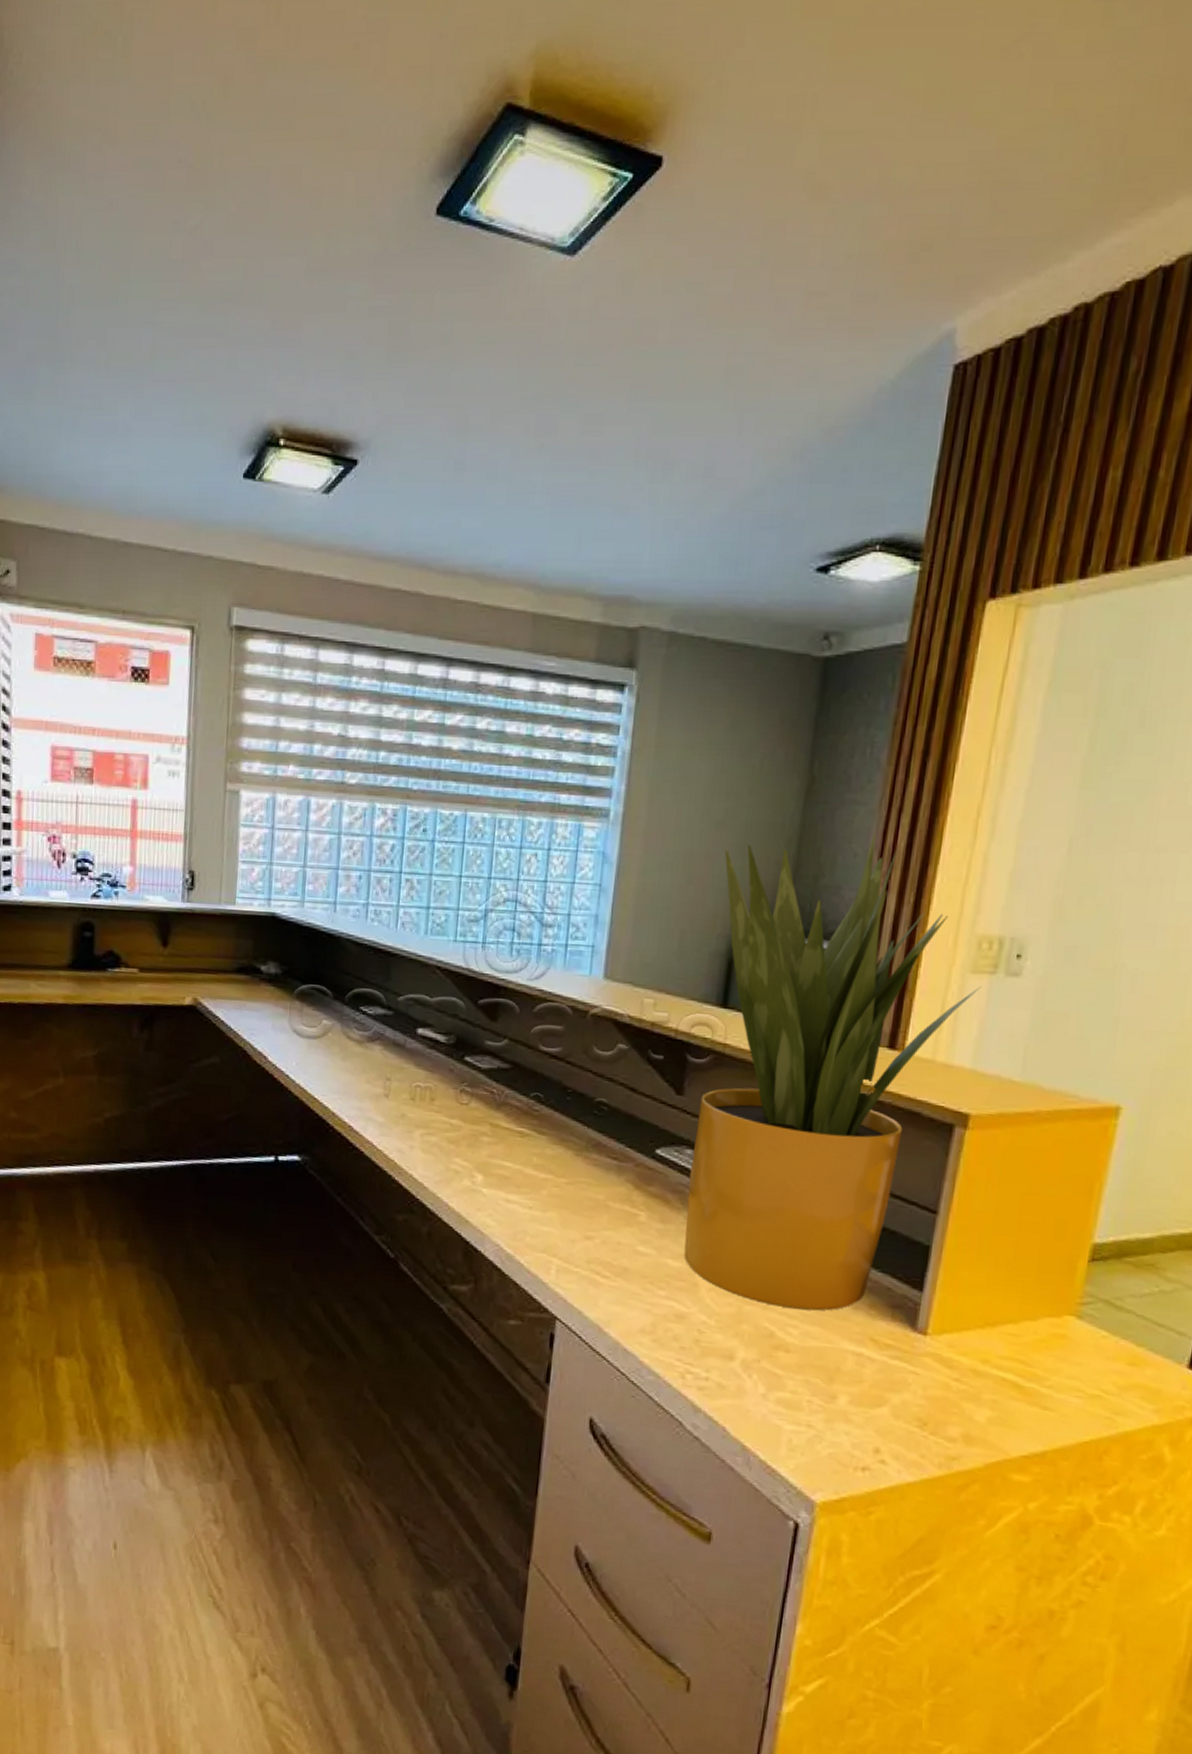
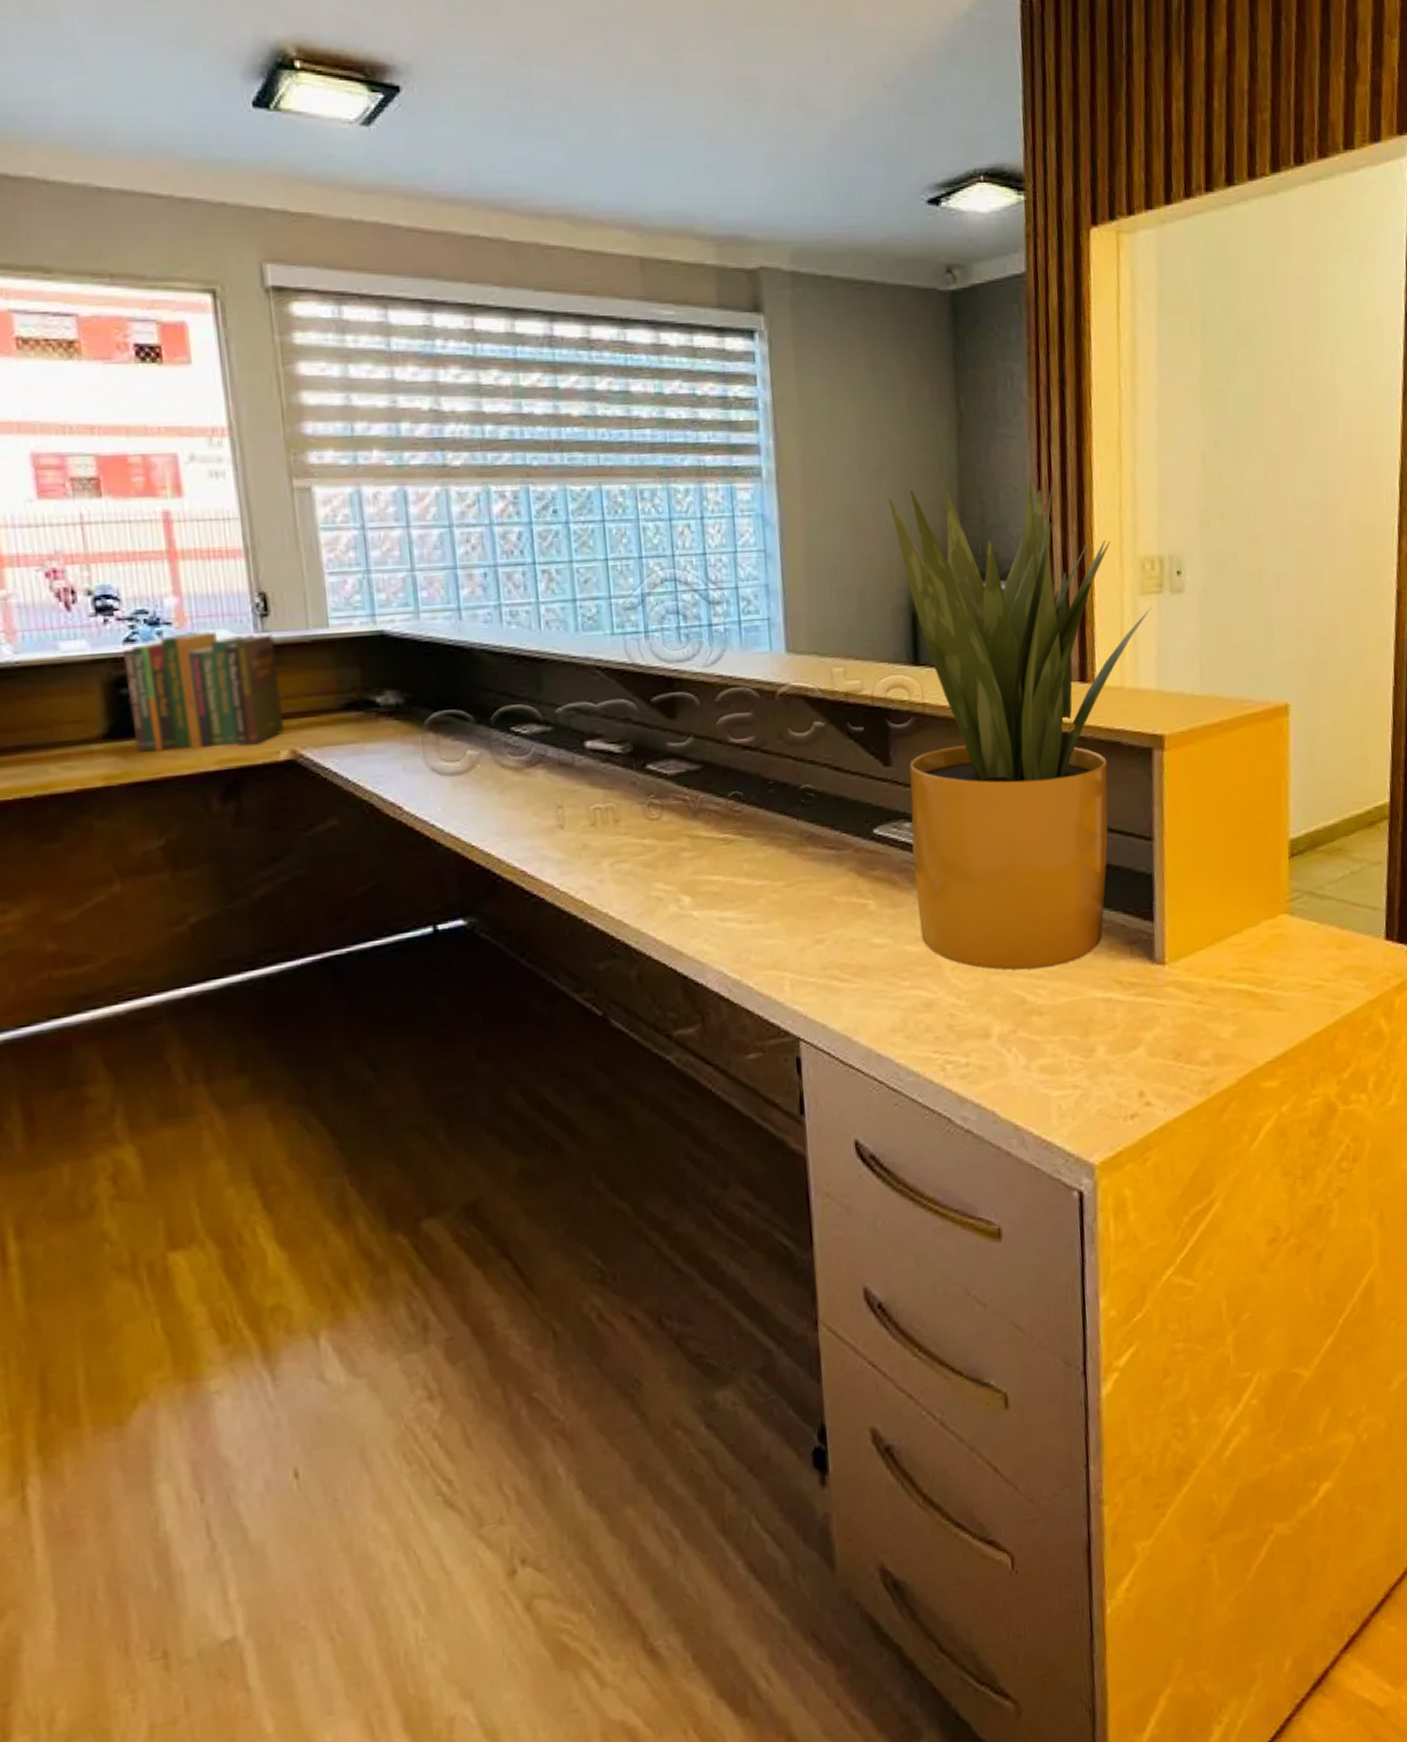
books: none [87,895,195,989] -> present [123,631,284,752]

